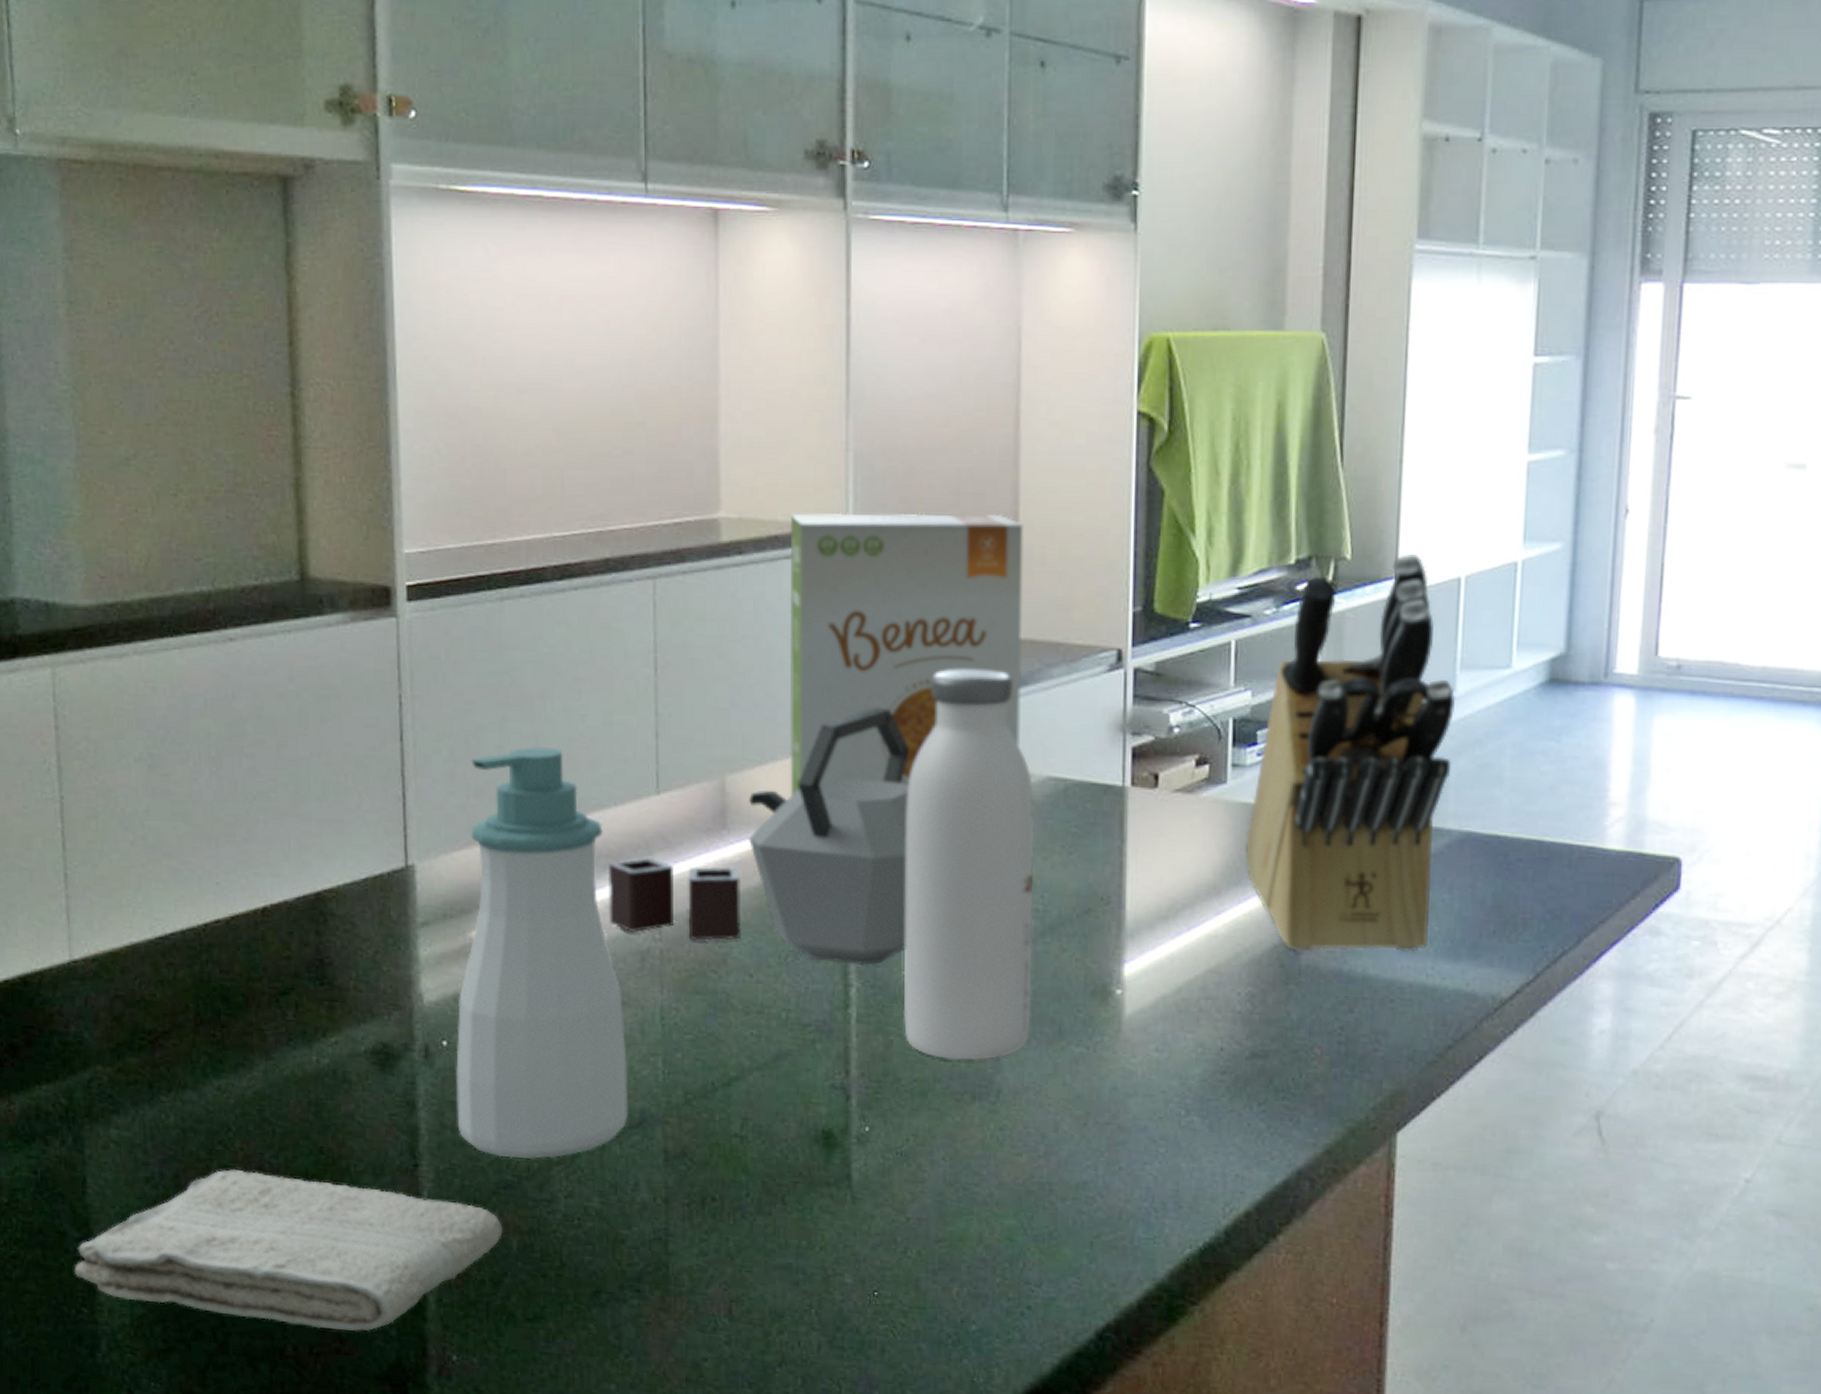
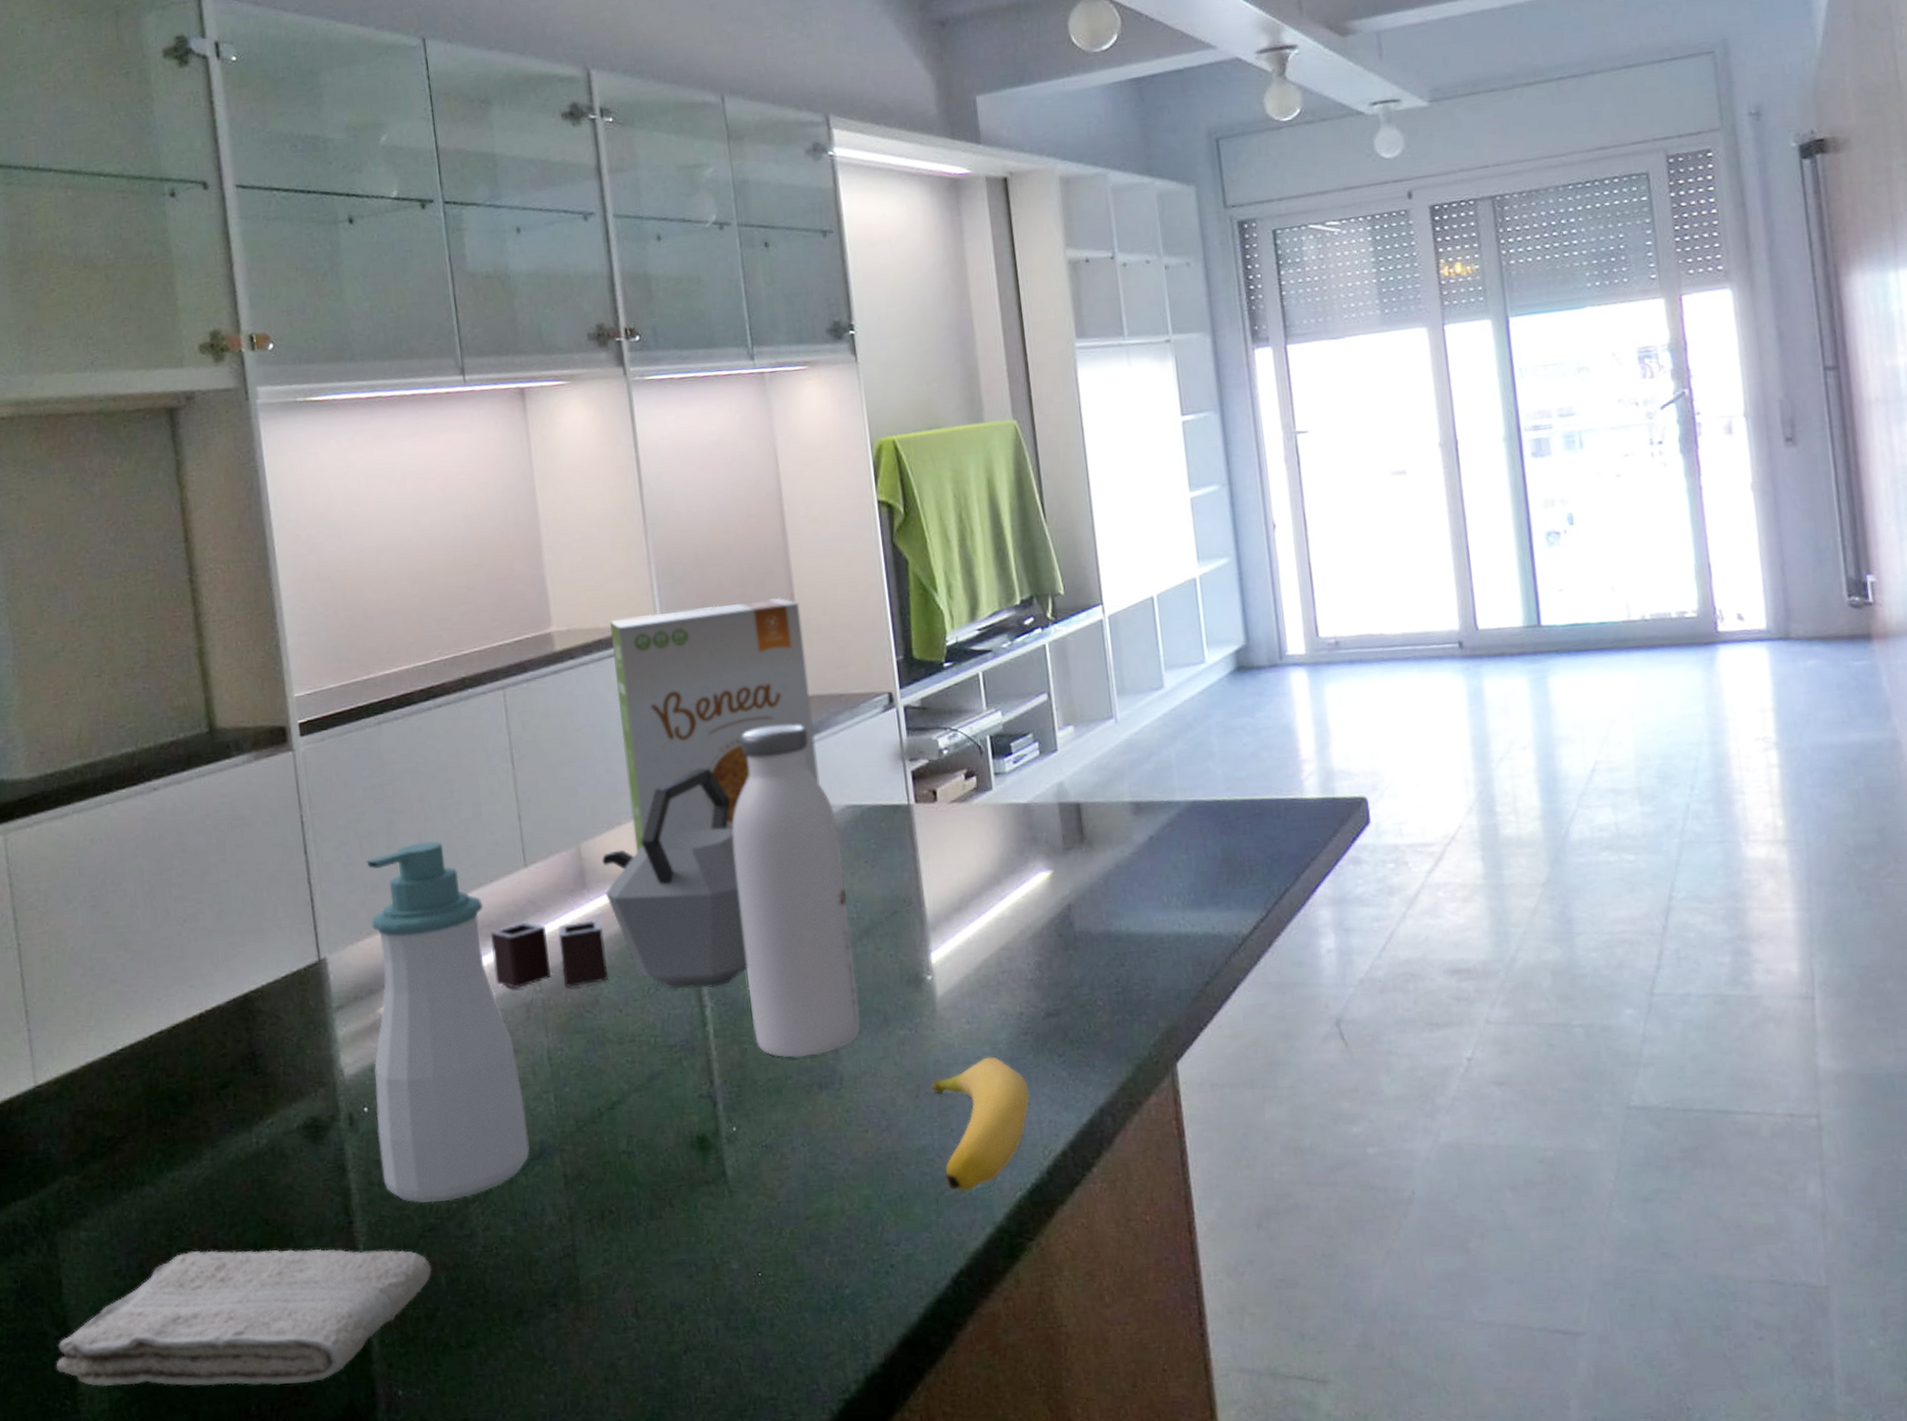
banana: none [1102,1092,1217,1240] -> present [930,1057,1029,1192]
knife block: present [1246,554,1456,952] -> none [1014,583,1177,921]

